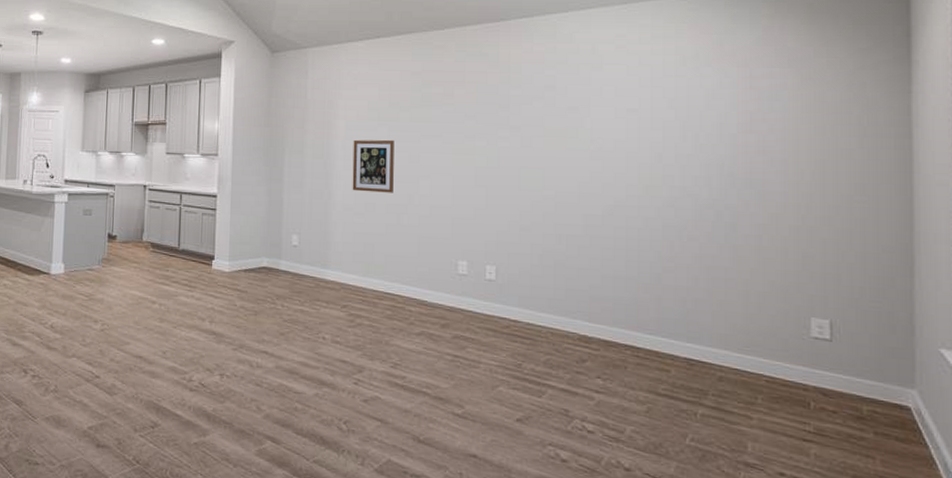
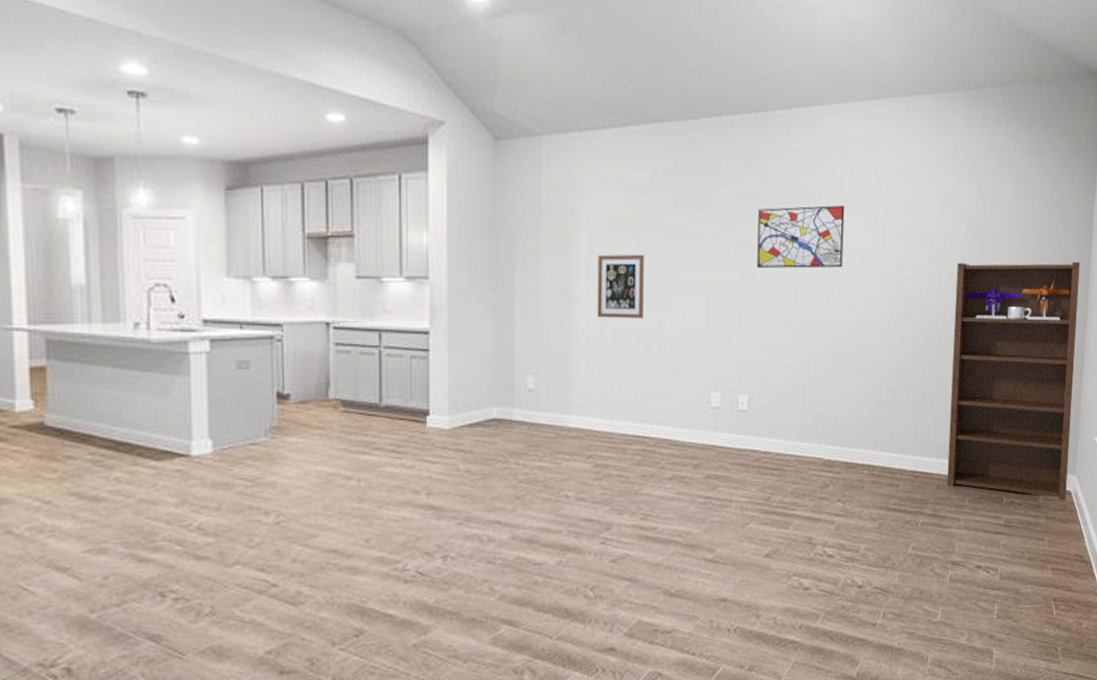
wall art: none [502,98,594,155] -> present [757,205,845,269]
bookshelf: none [729,152,903,417] -> present [946,261,1080,501]

